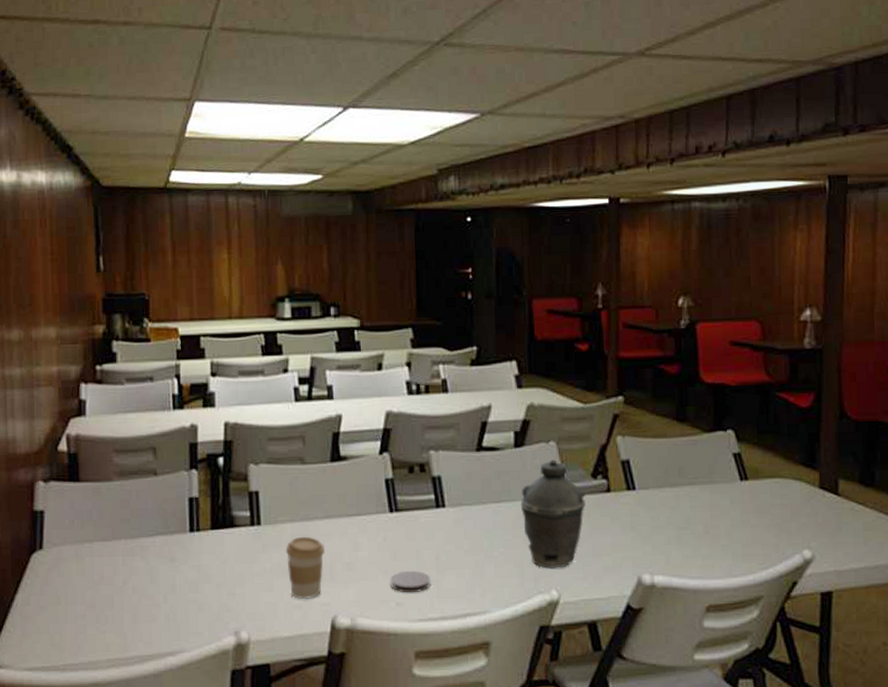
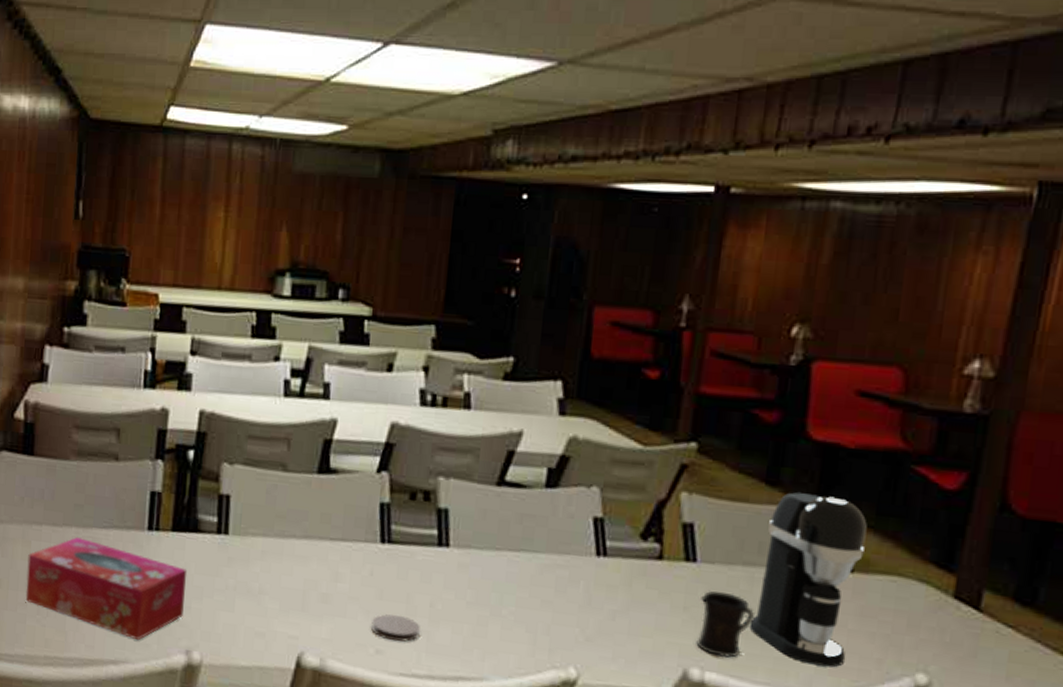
tissue box: none [83,548,229,630] -> present [25,537,188,640]
coffee cup: present [285,536,325,600] -> none [253,554,299,629]
kettle: present [520,459,586,569] -> none [543,509,630,642]
mug: none [643,510,683,563] -> present [696,590,754,658]
coffee maker: none [681,424,753,557] -> present [749,492,867,668]

